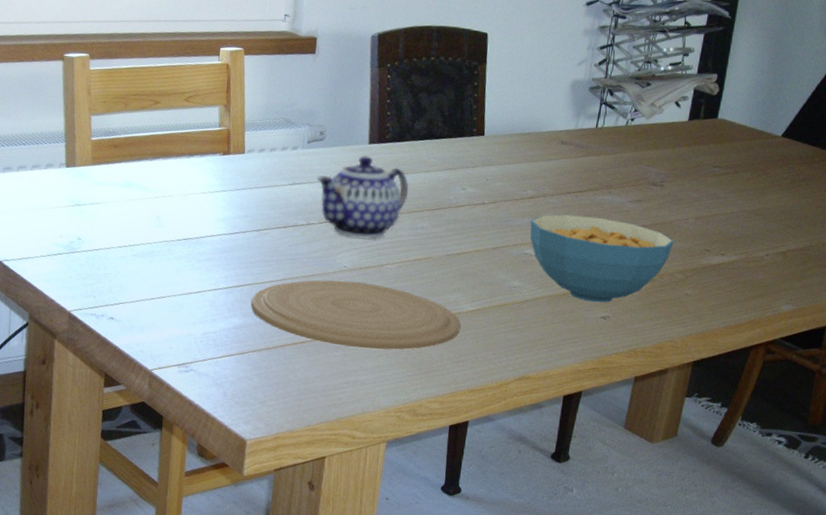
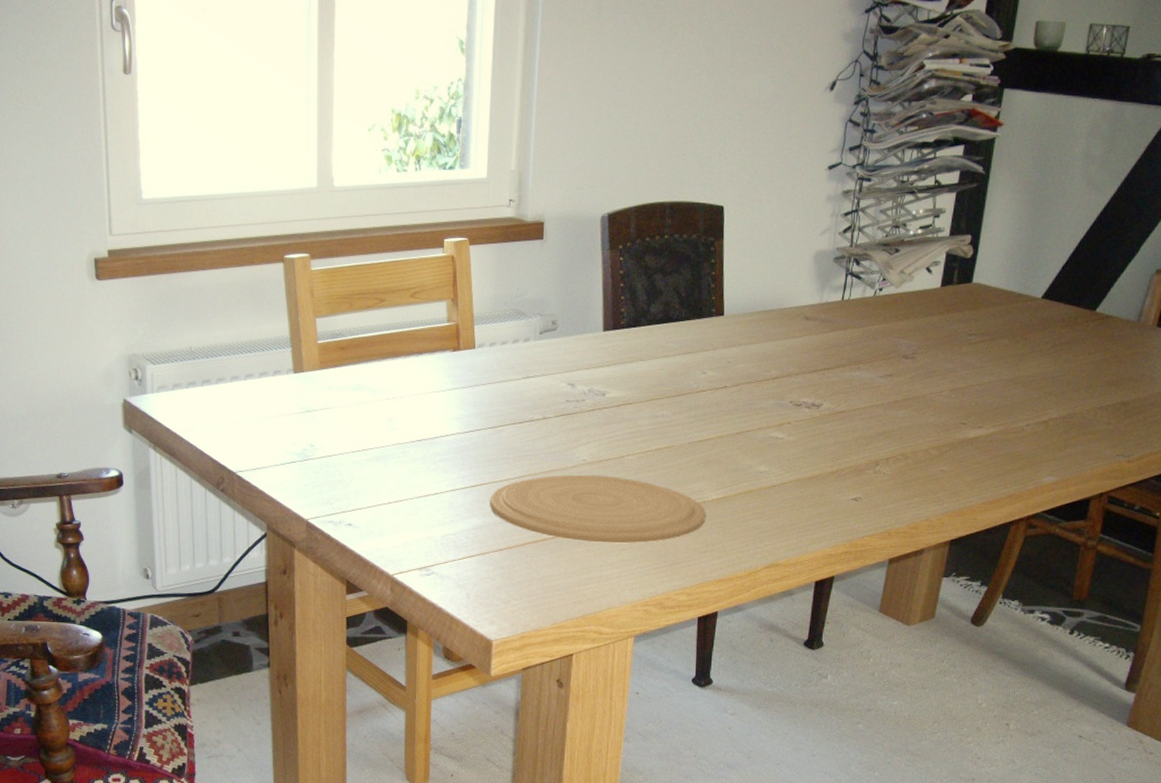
teapot: present [316,156,409,239] -> none [550,344,647,429]
cereal bowl: present [530,214,674,303] -> none [775,394,928,484]

